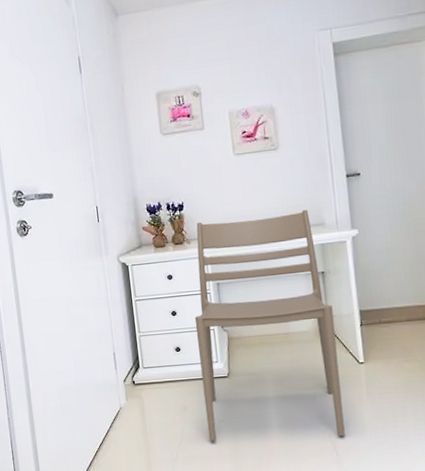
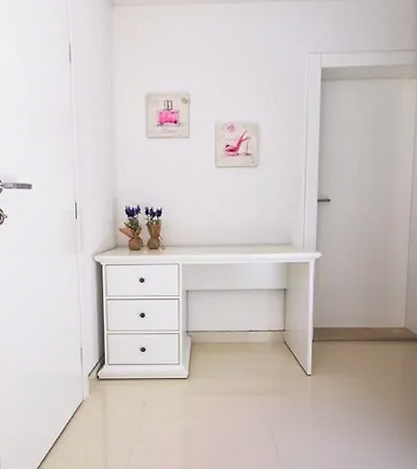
chair: present [194,209,345,442] -> none [162,228,290,439]

